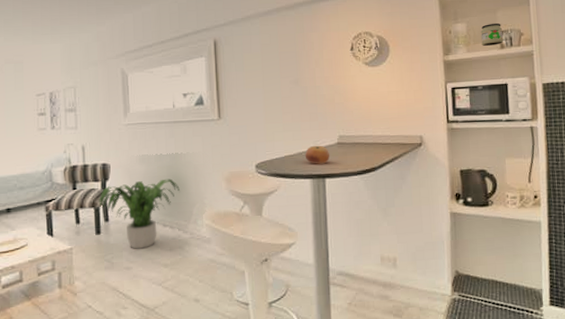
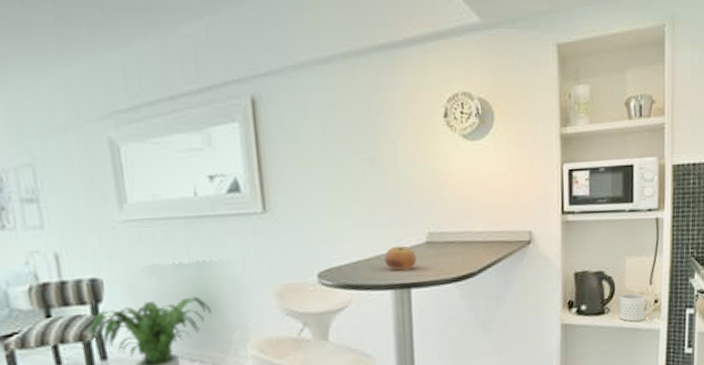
jar: present [480,23,503,46] -> none [606,85,632,116]
mug: none [500,189,531,214] -> present [618,293,650,322]

